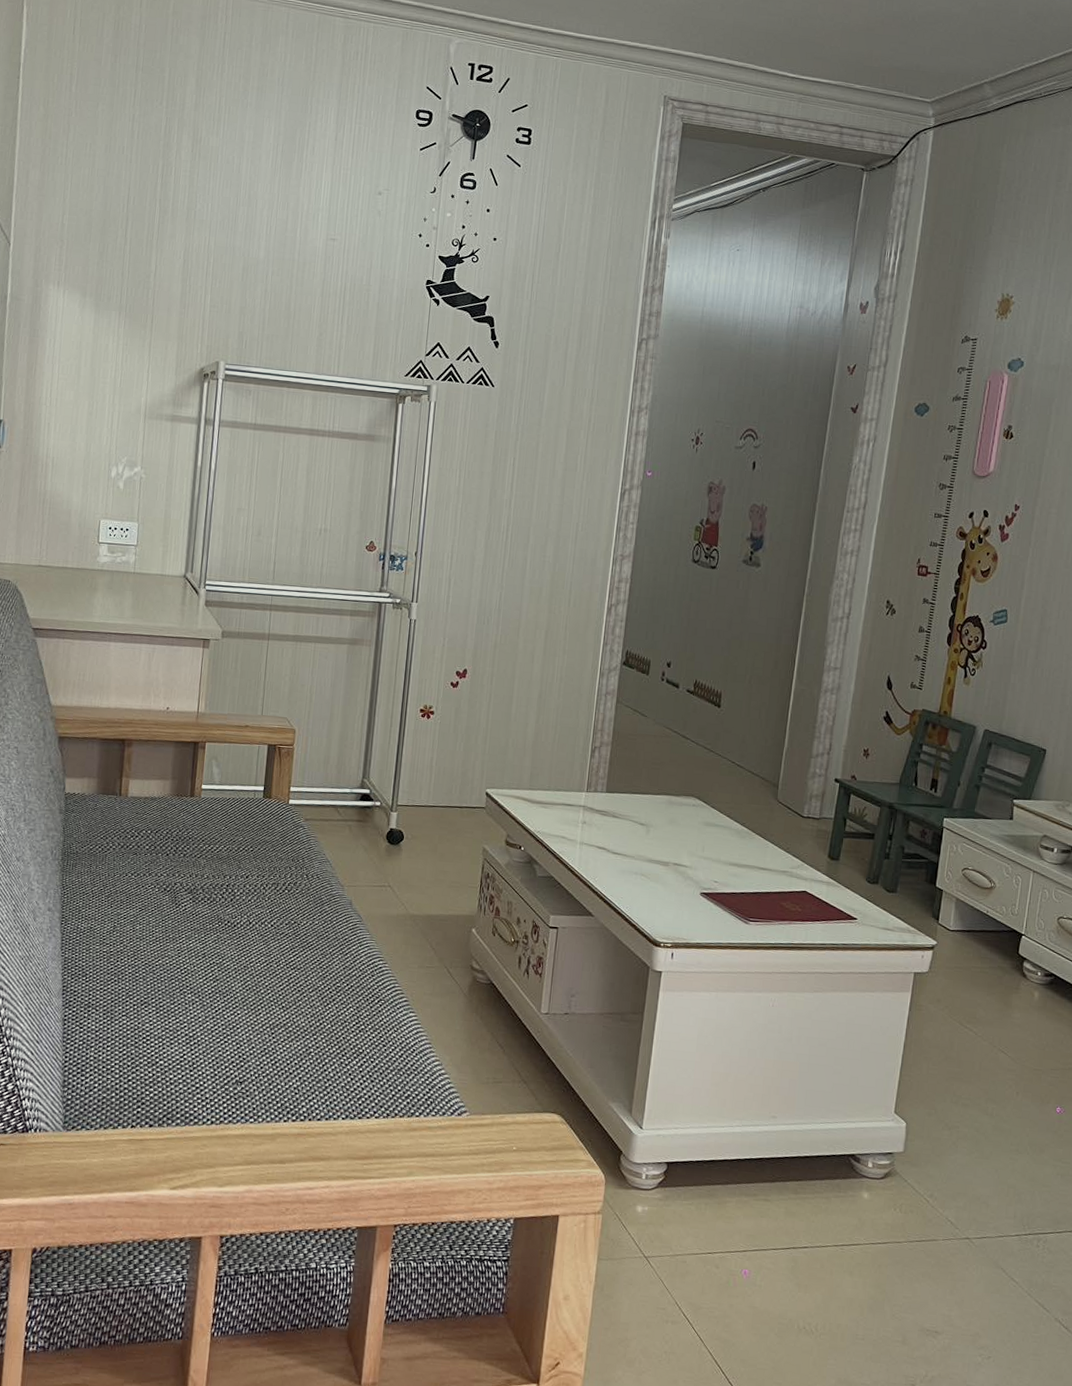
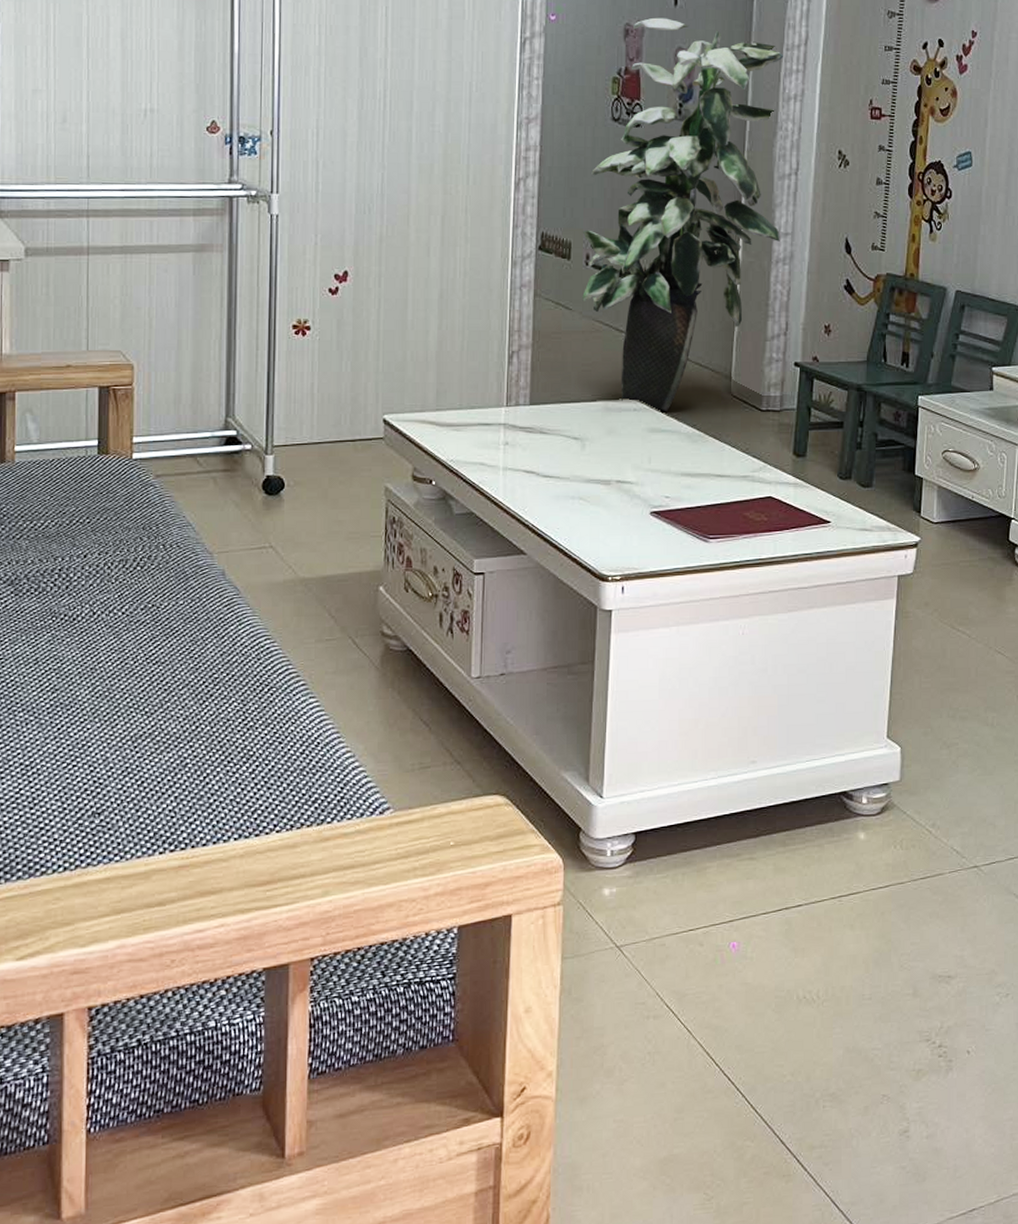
indoor plant: none [656,478,845,809] -> present [582,17,784,411]

